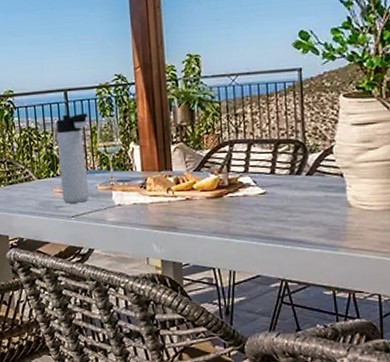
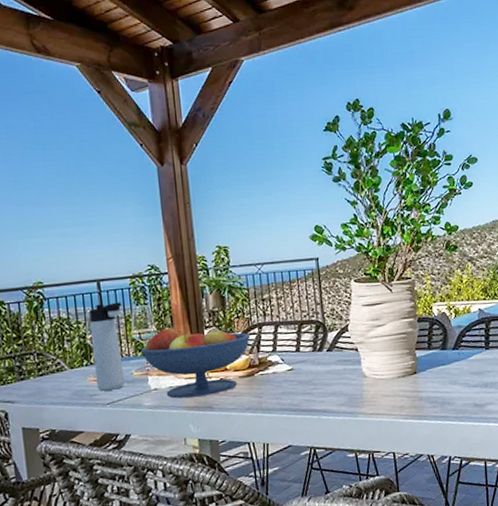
fruit bowl: none [105,141,221,216] -> present [140,327,251,399]

